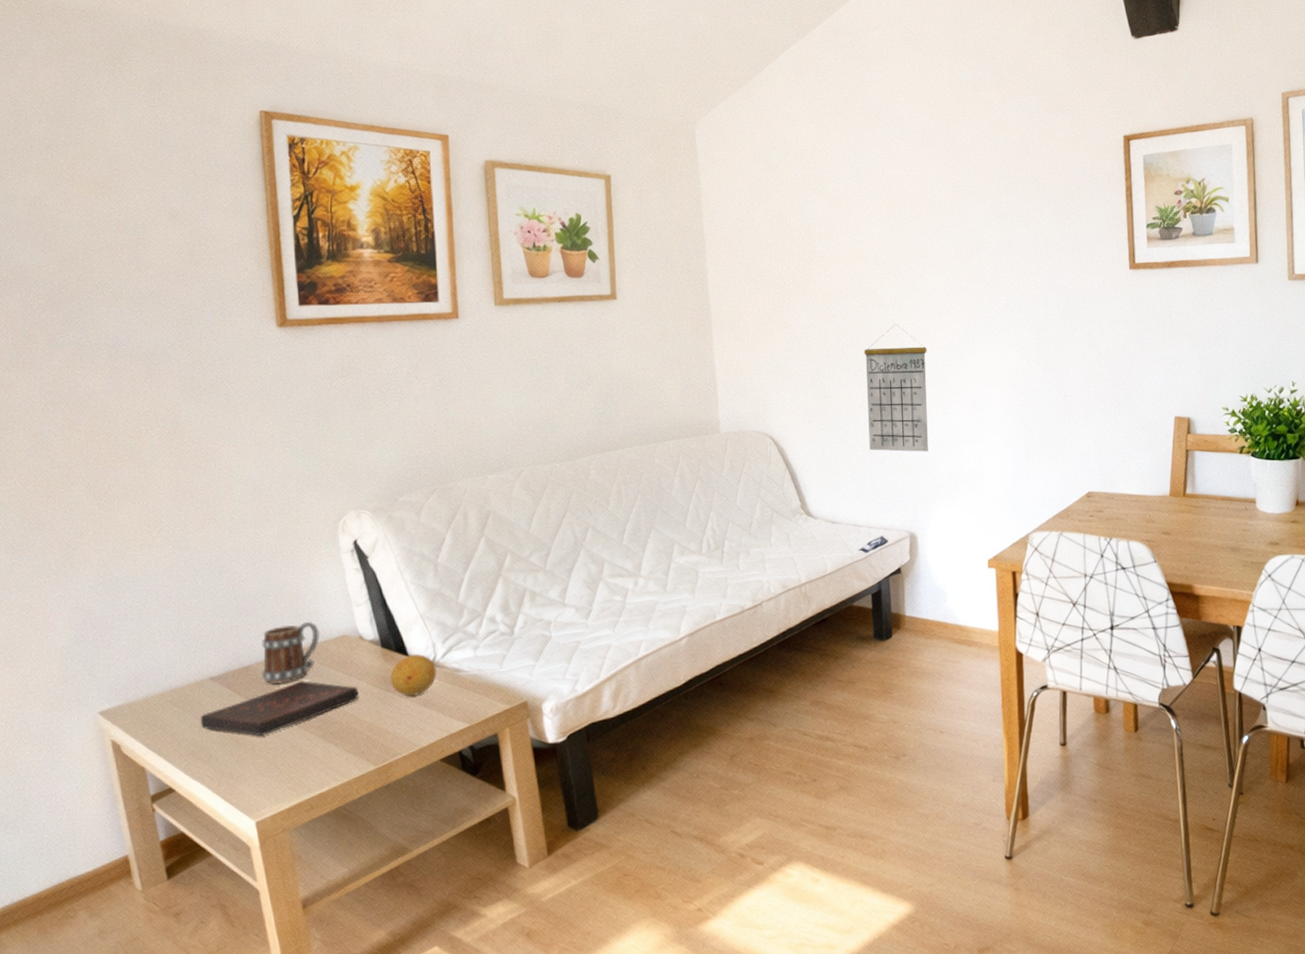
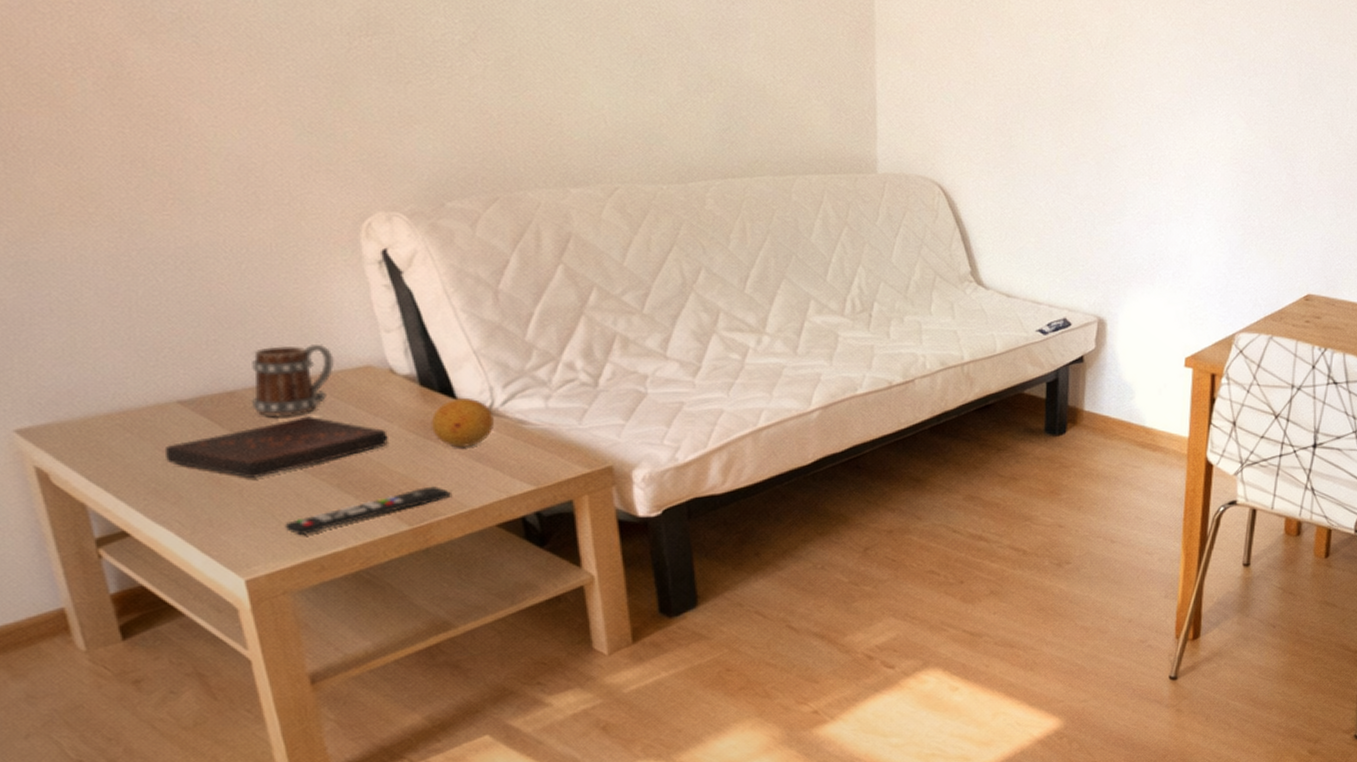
remote control: none [284,731,406,781] -> present [285,486,451,536]
calendar: present [864,323,928,452] -> none [1059,69,1140,227]

